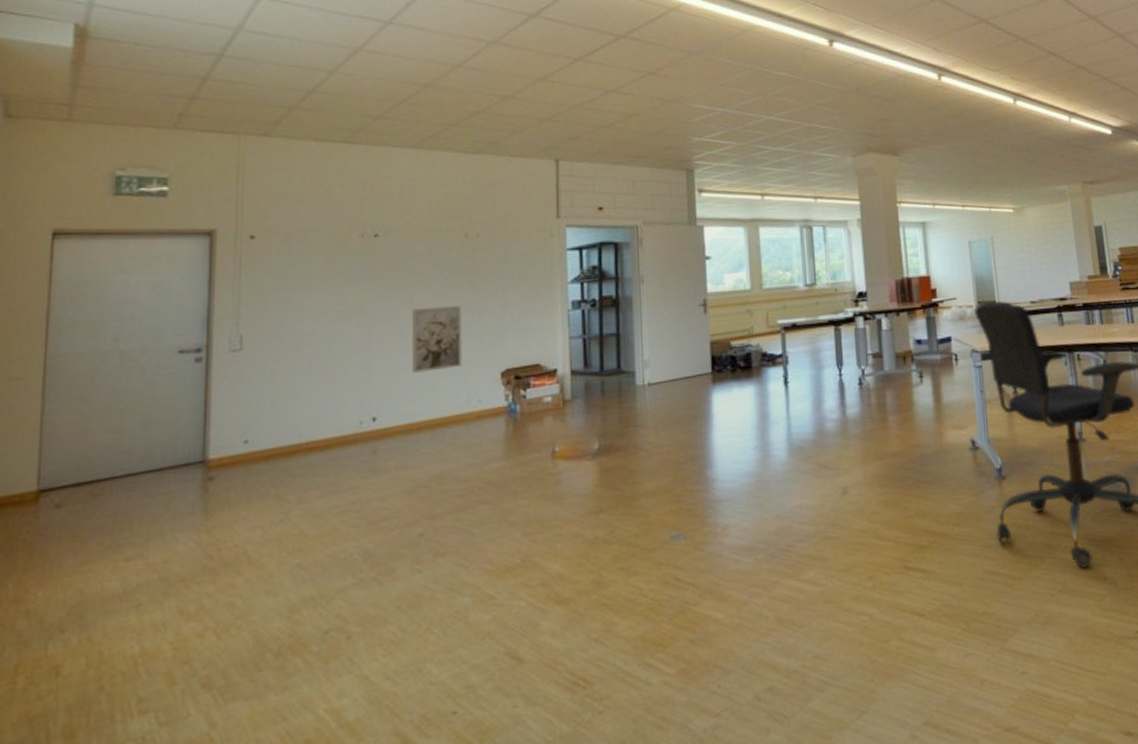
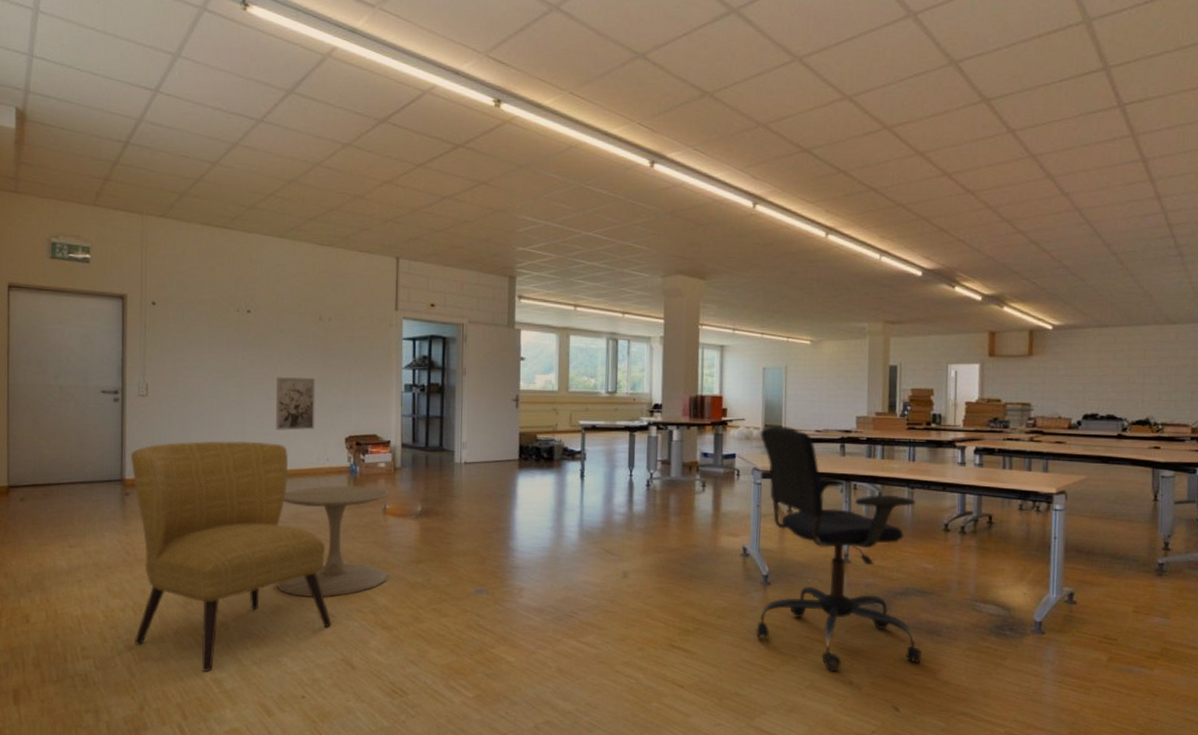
chair: none [215,389,490,702] -> present [130,440,332,672]
side table: none [418,426,560,579] -> present [278,485,389,597]

